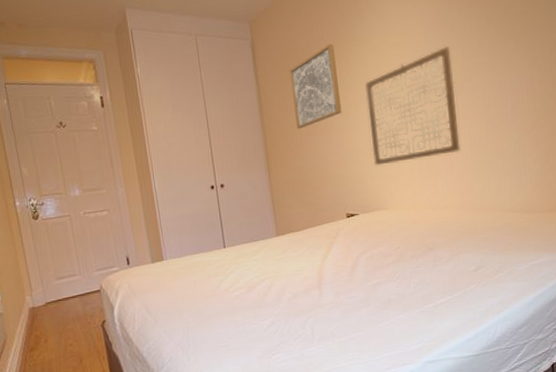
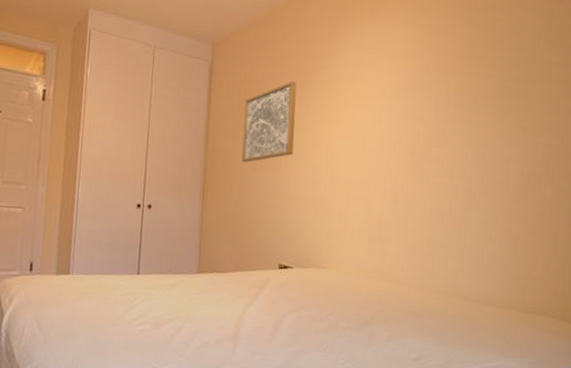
wall art: present [364,46,461,166] -> none [319,106,421,222]

